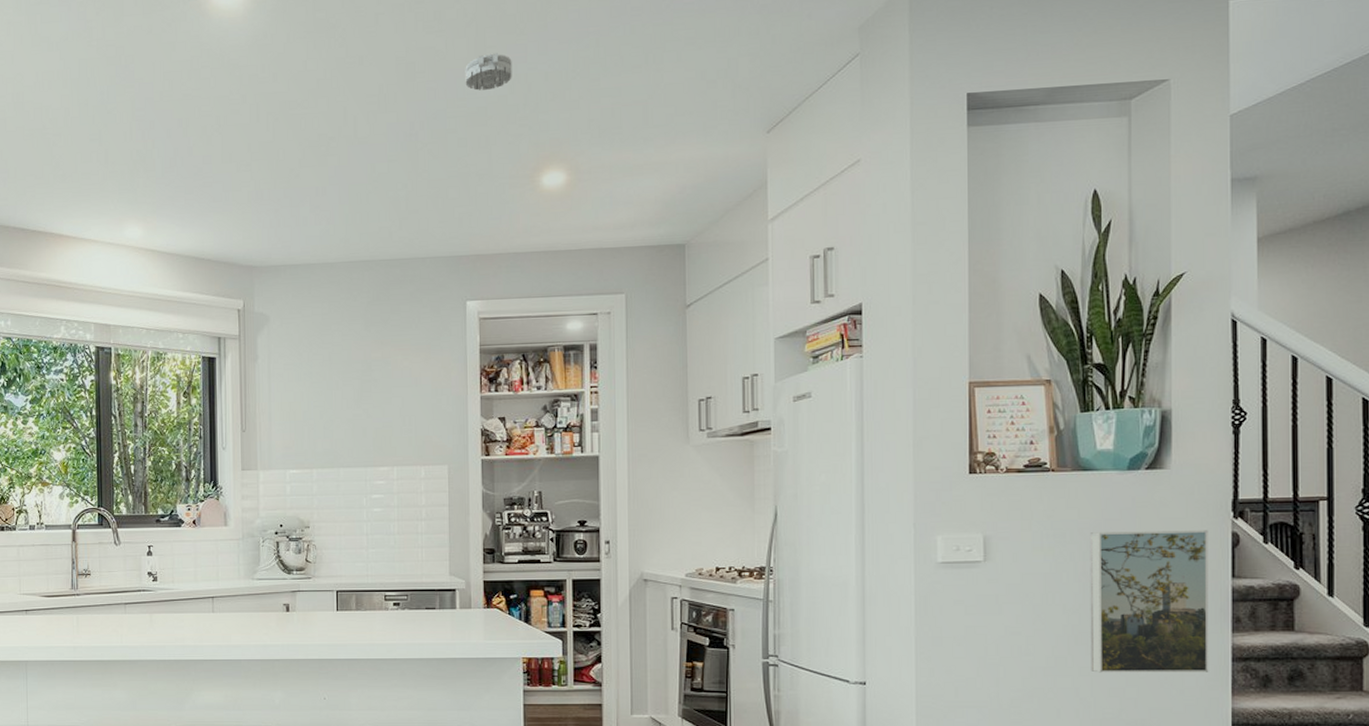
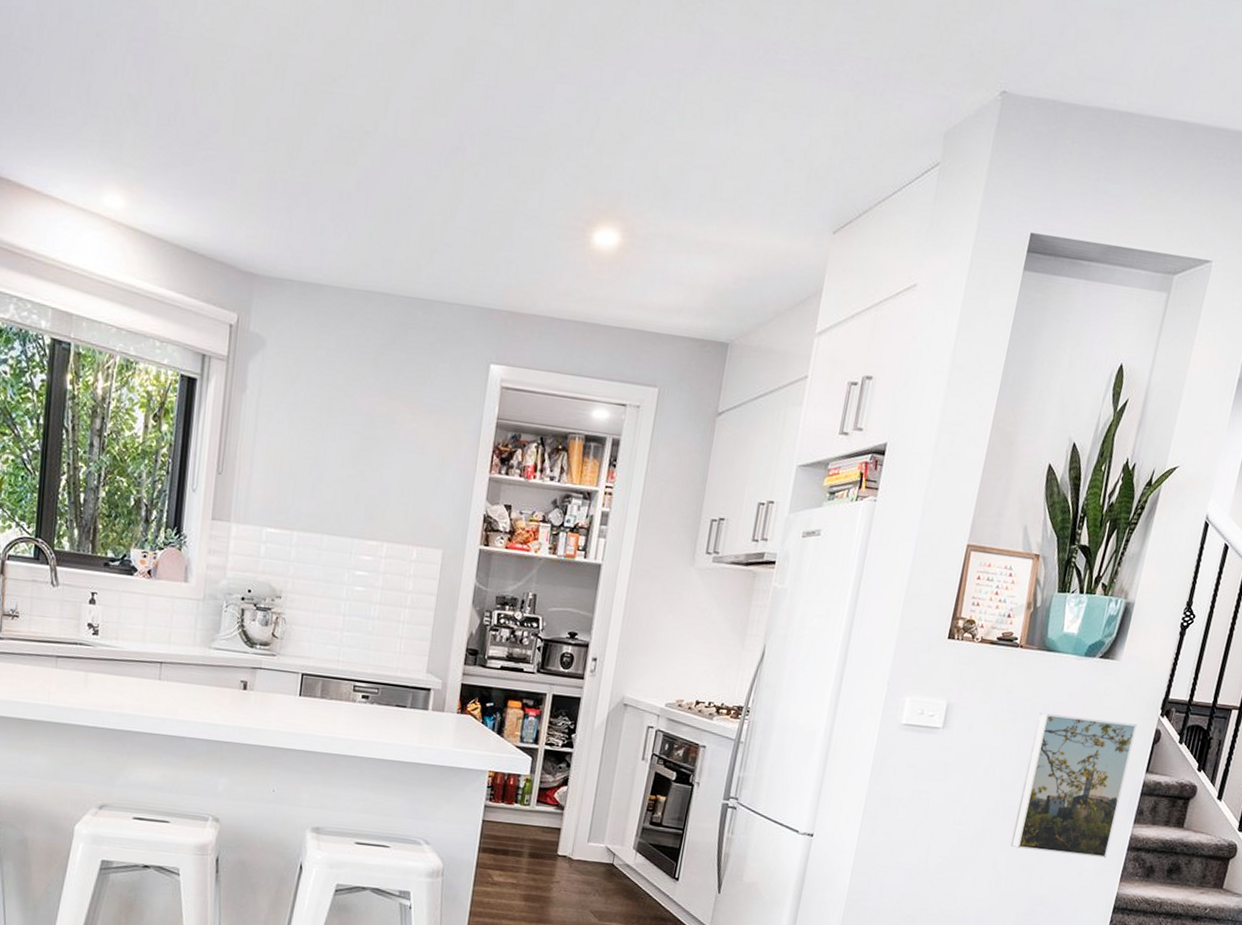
smoke detector: present [465,53,512,91] -> none [528,67,584,114]

